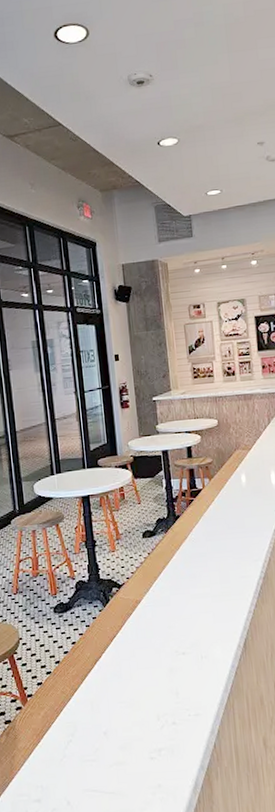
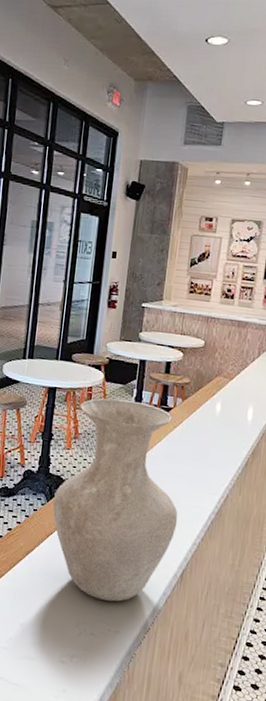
vase: none [109,491,231,688] -> present [53,398,178,602]

